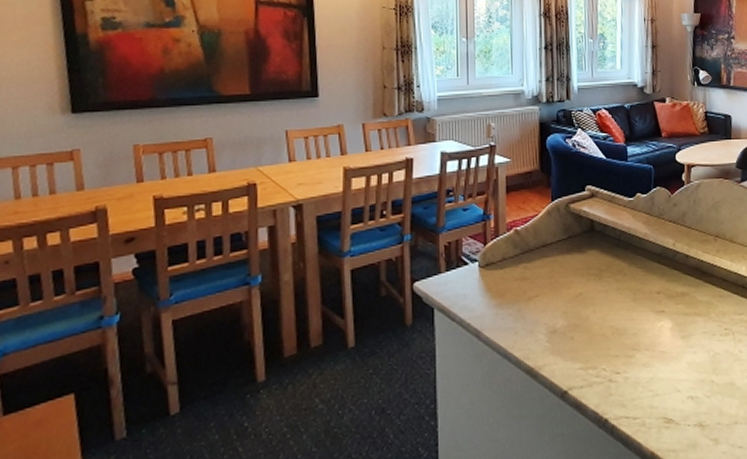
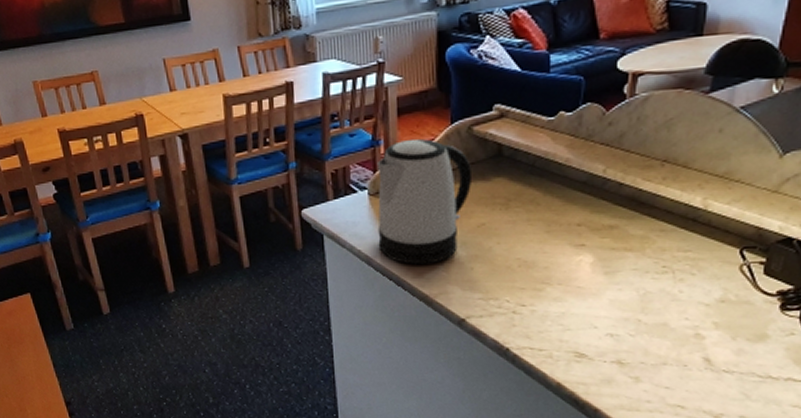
kettle: none [486,213,571,337] -> present [376,138,473,265]

